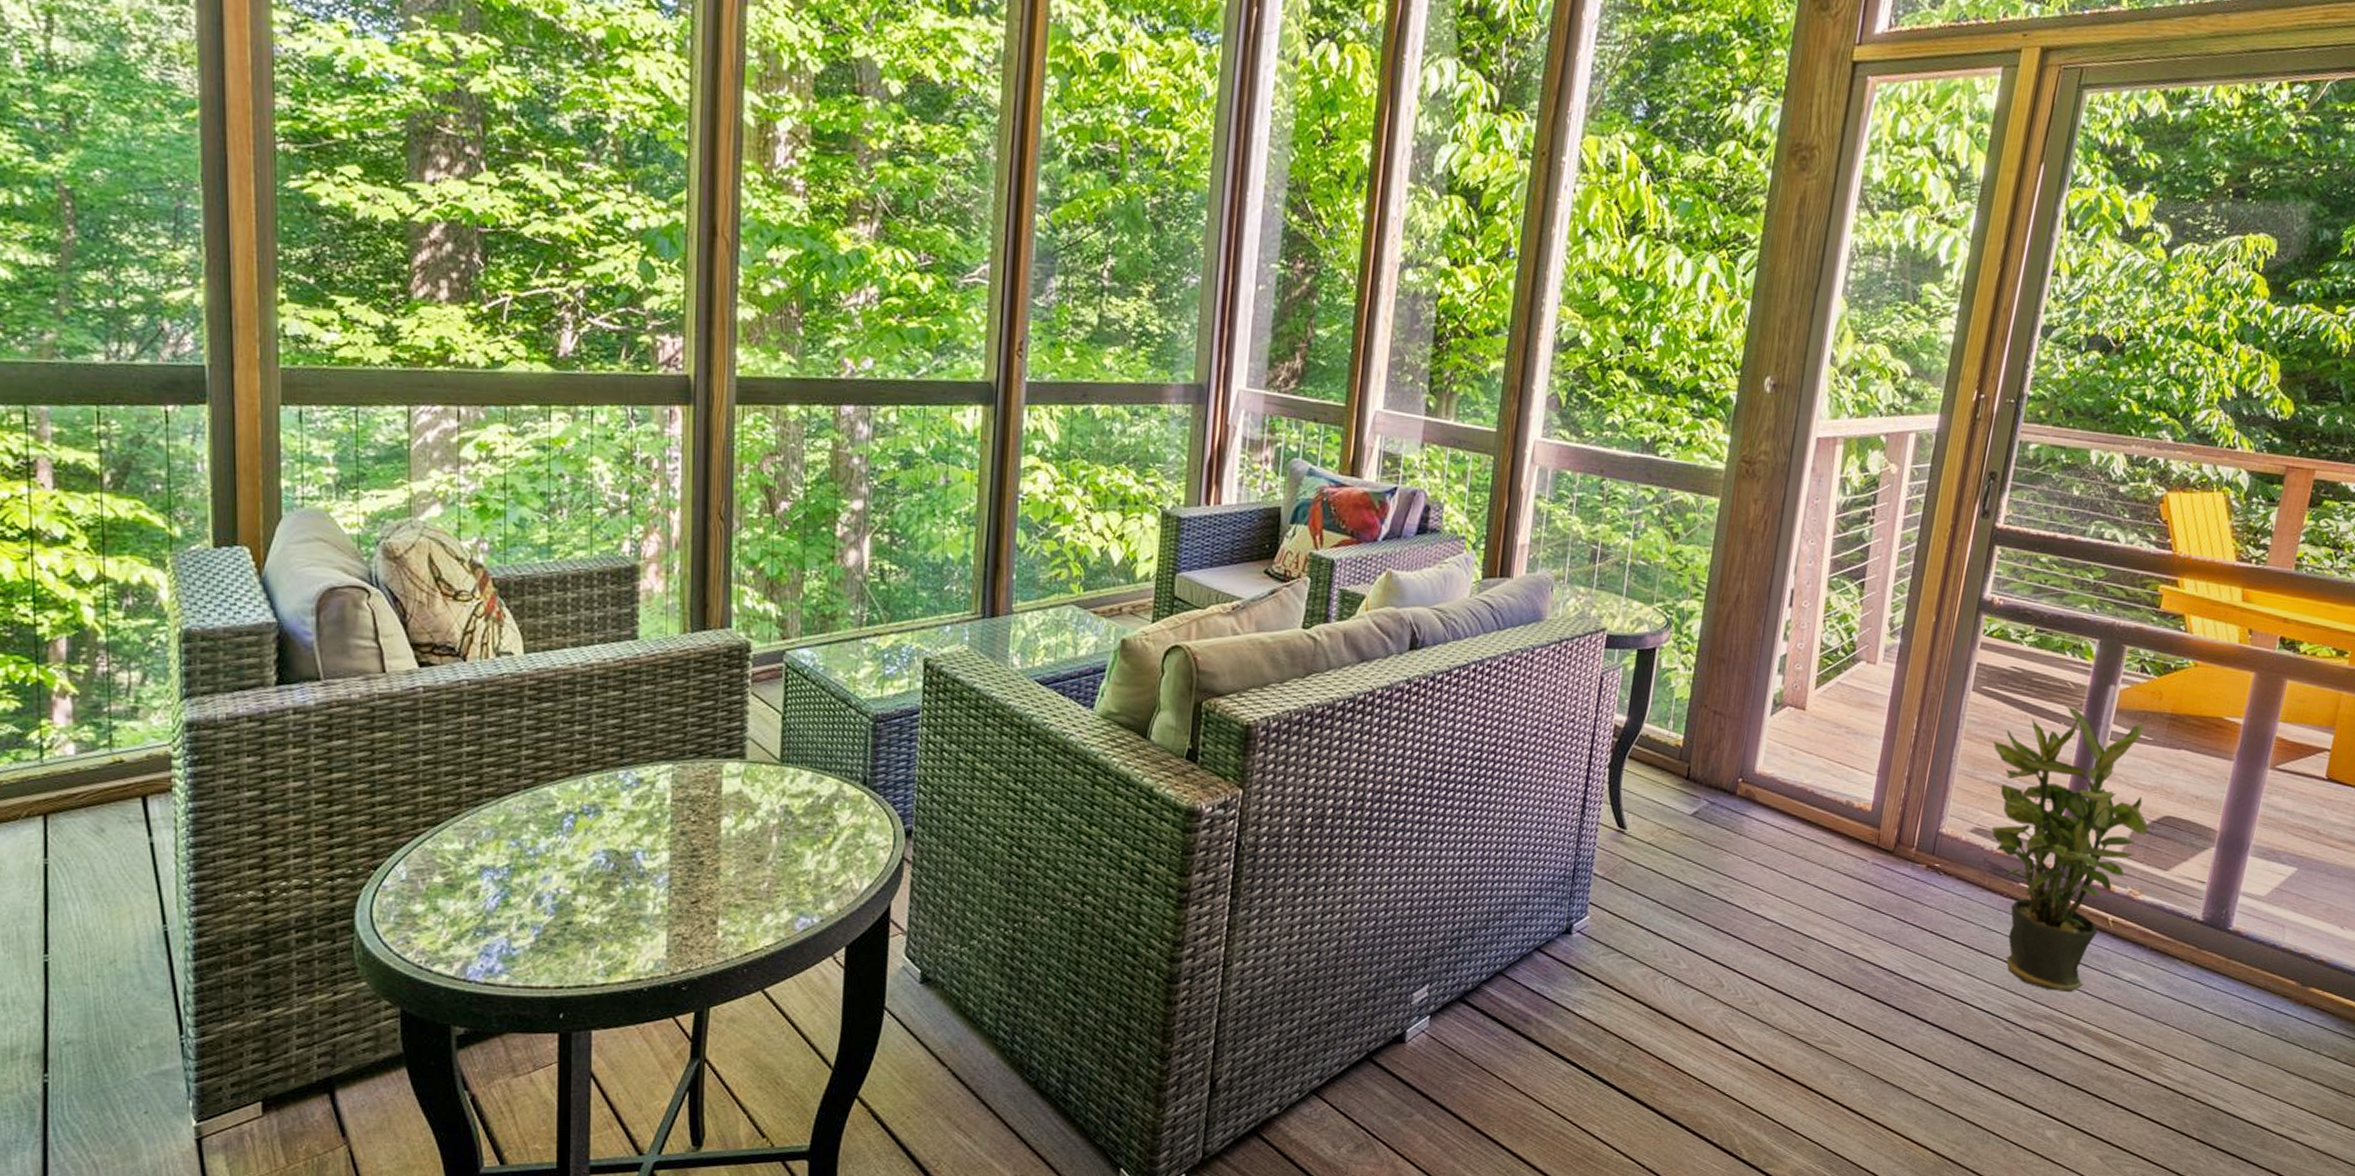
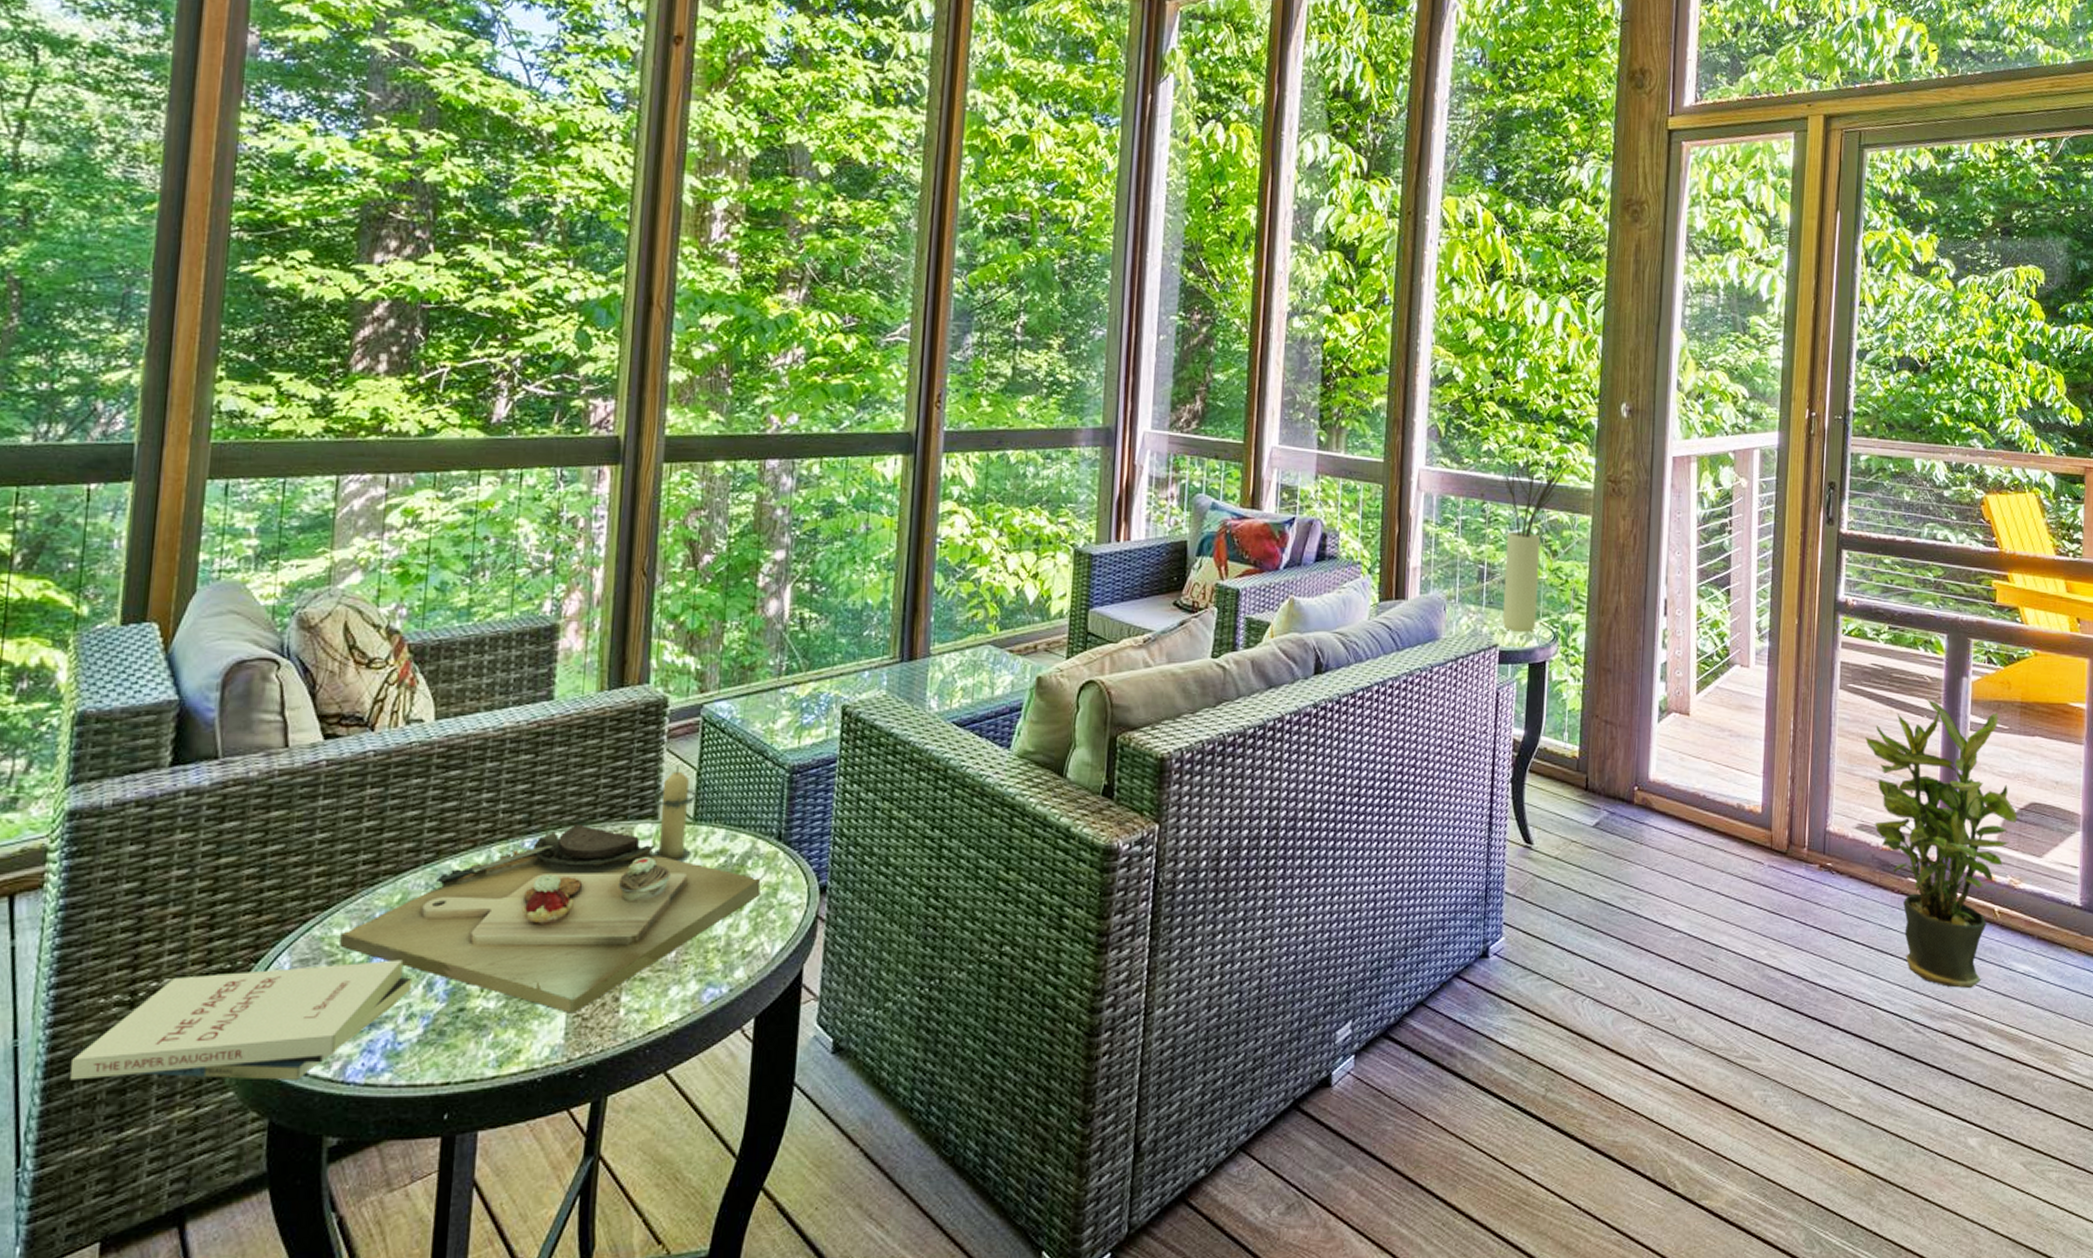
books: none [216,874,521,976] -> present [70,959,413,1081]
decorative tray: none [451,758,848,933] -> present [340,822,761,1014]
candle: none [739,709,782,801] -> present [649,766,696,862]
vase: none [1612,420,1699,618] -> present [1502,446,1568,633]

